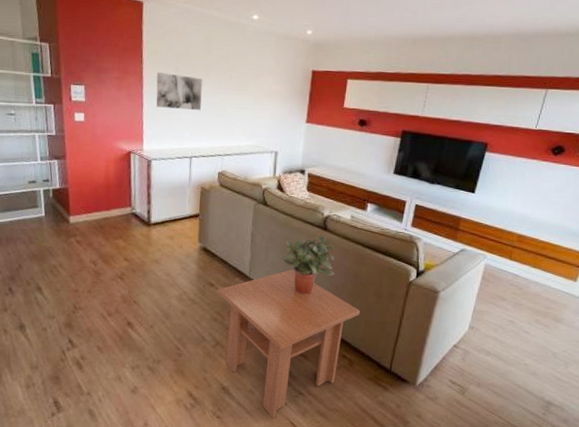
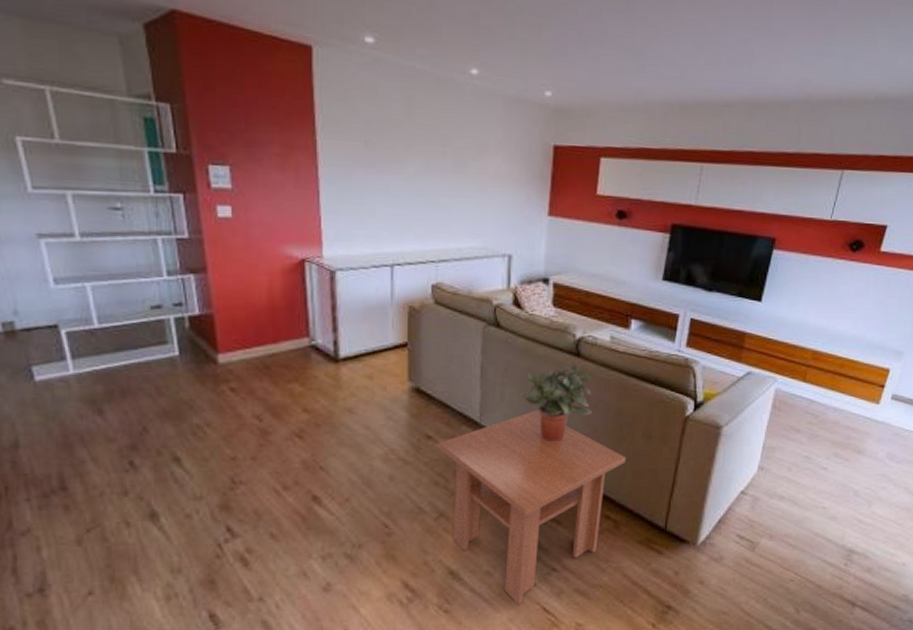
wall art: present [156,72,203,111] -> none [338,147,404,201]

